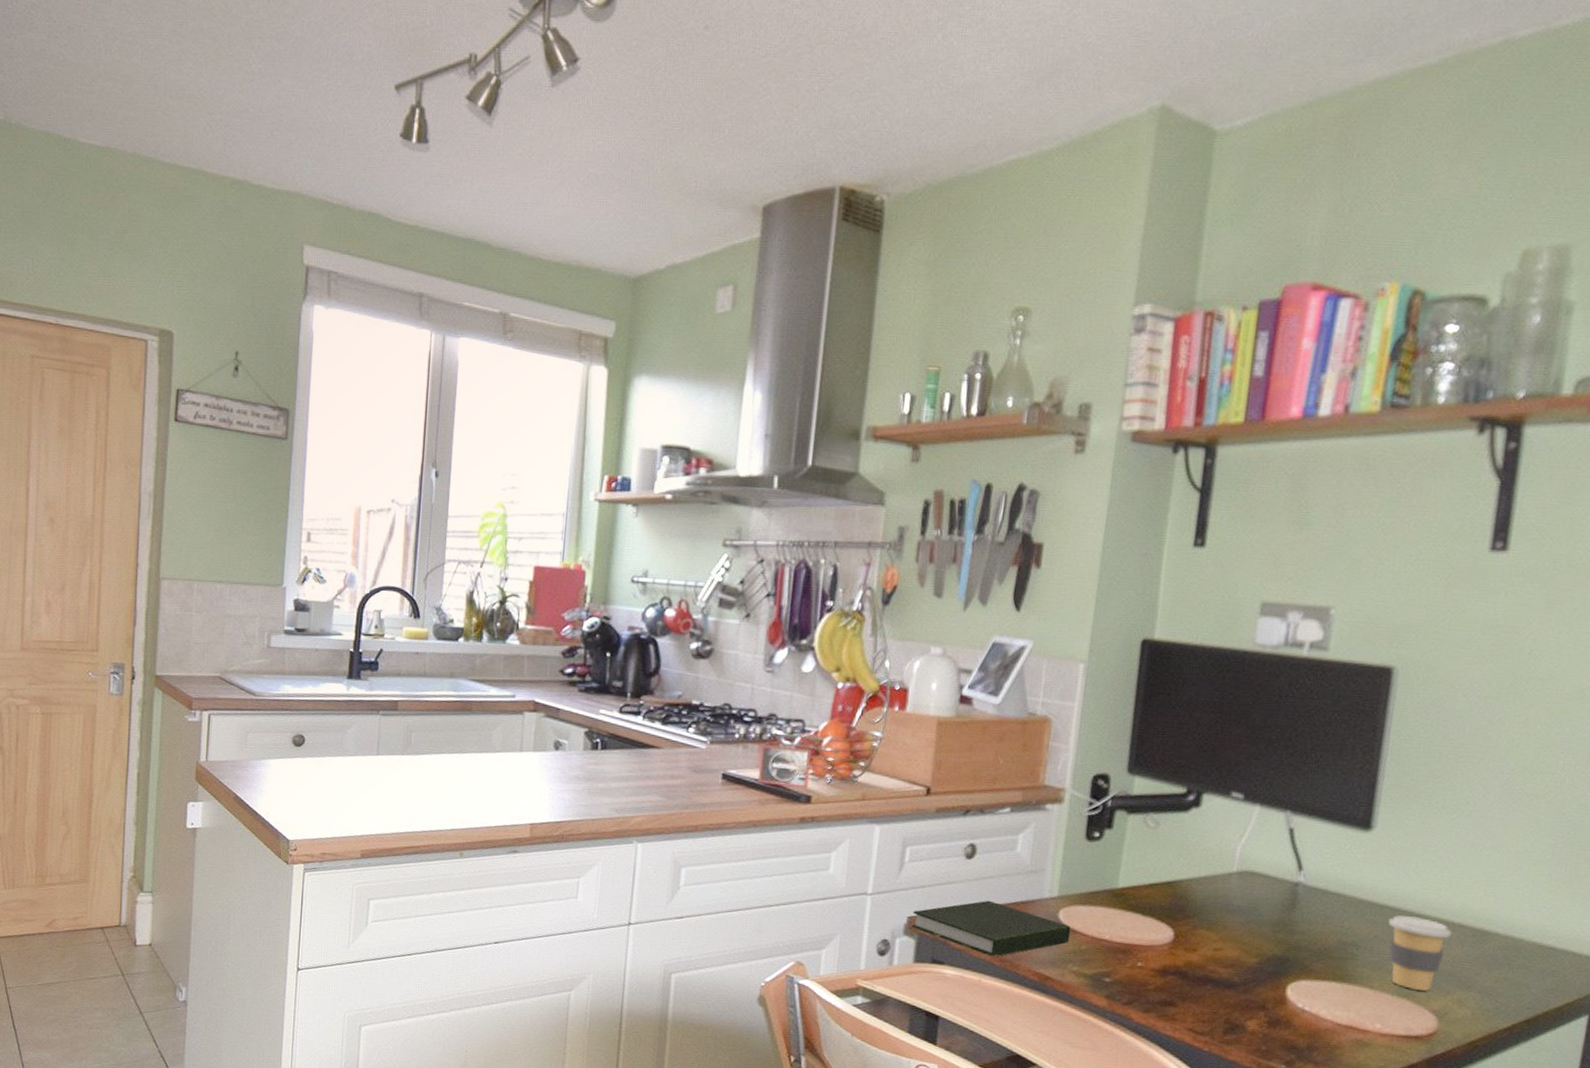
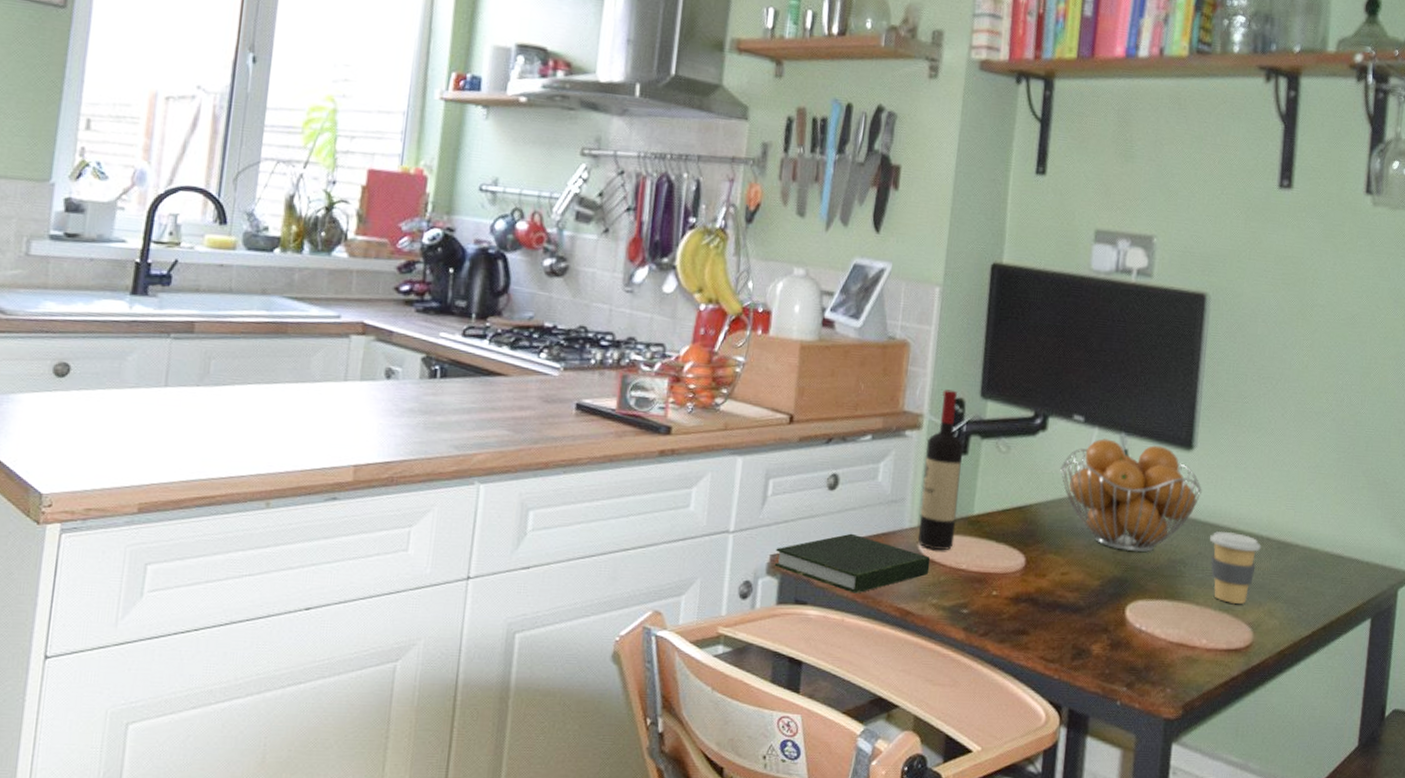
wine bottle: none [1057,765,1108,921] -> present [917,389,963,550]
fruit basket: none [1215,816,1381,933] -> present [1060,438,1202,553]

